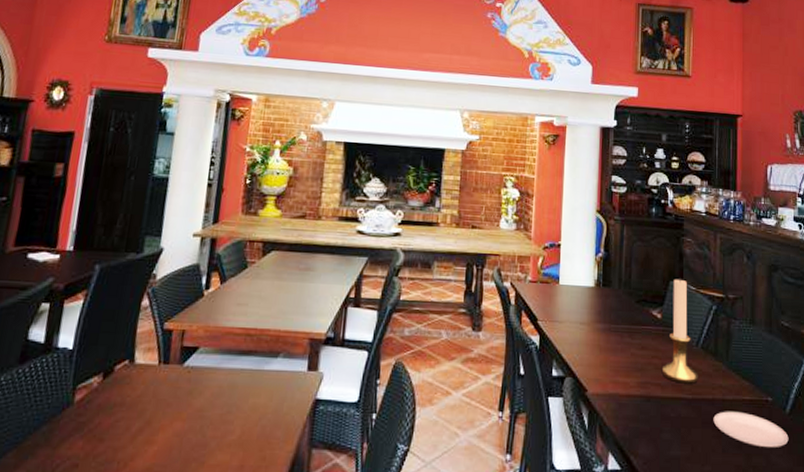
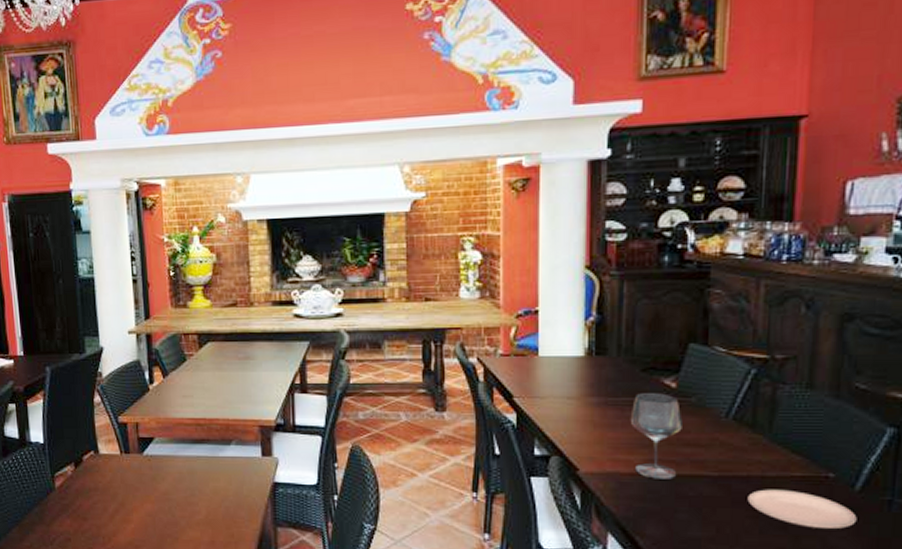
wine glass: none [627,322,666,401] -> present [630,393,682,479]
candle holder: present [661,277,698,384] -> none [676,338,728,460]

